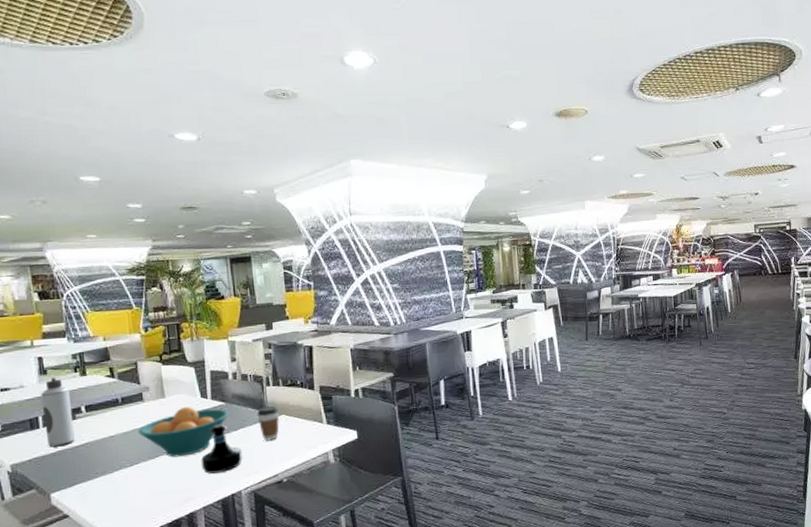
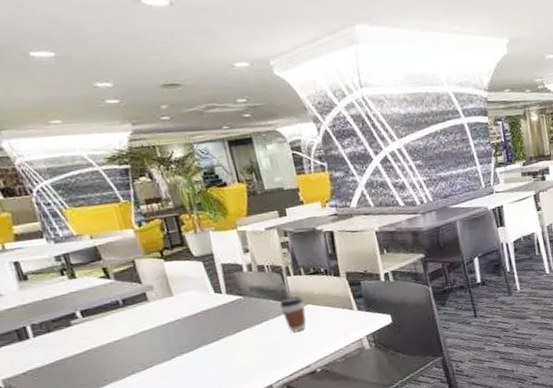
water bottle: present [41,377,75,447] -> none [24,282,75,358]
fruit bowl: present [138,406,230,458] -> none [146,303,249,357]
tequila bottle: present [201,424,243,474] -> none [223,319,270,371]

